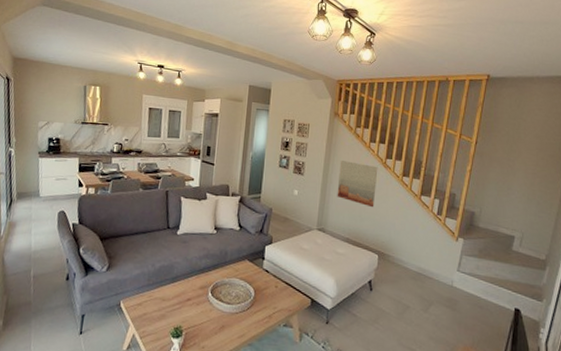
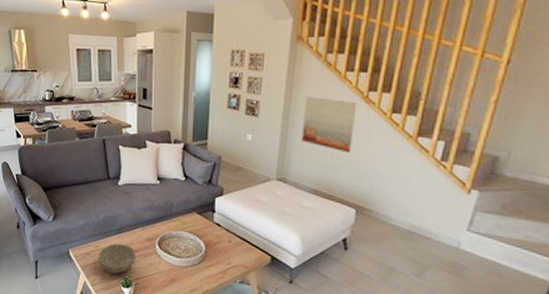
bowl: none [150,292,189,324] -> present [99,243,136,274]

